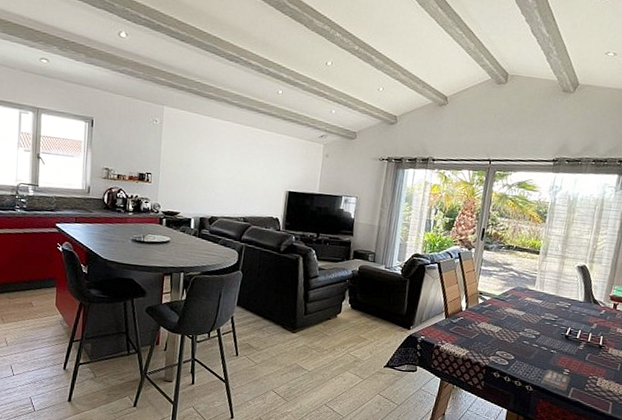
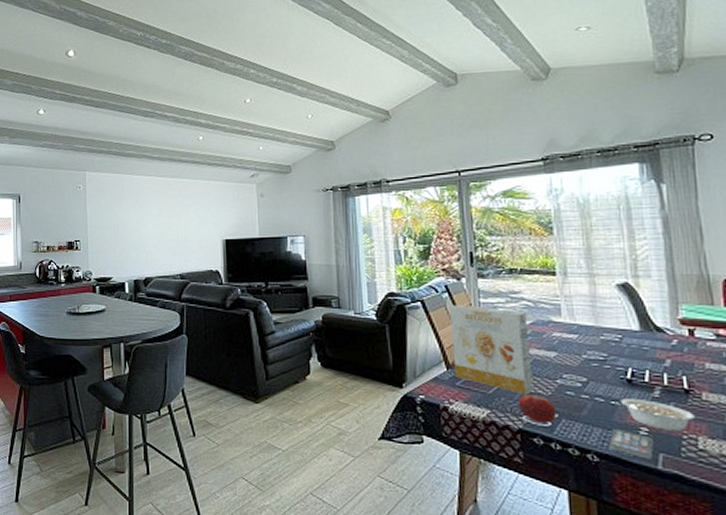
cereal box: none [450,268,511,342] -> present [449,304,534,395]
fruit: none [489,341,514,363] -> present [518,394,557,423]
legume: none [557,349,600,374] -> present [620,399,695,433]

